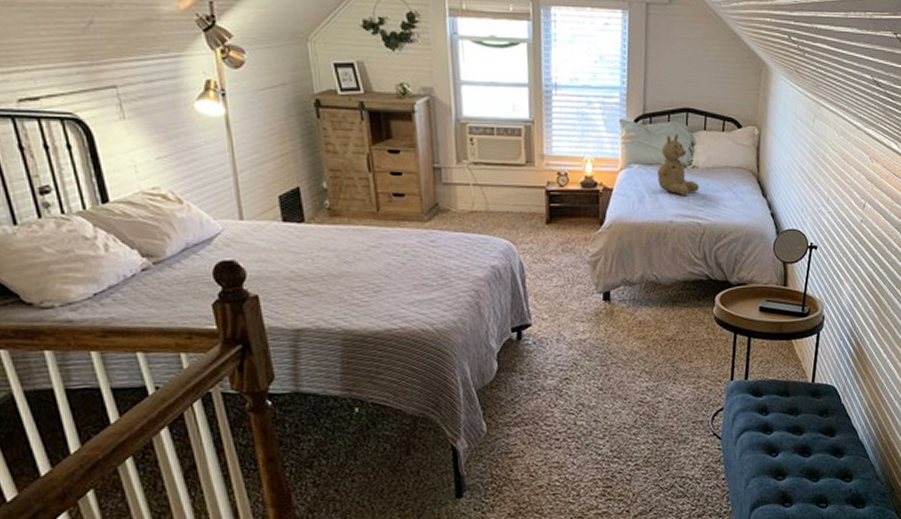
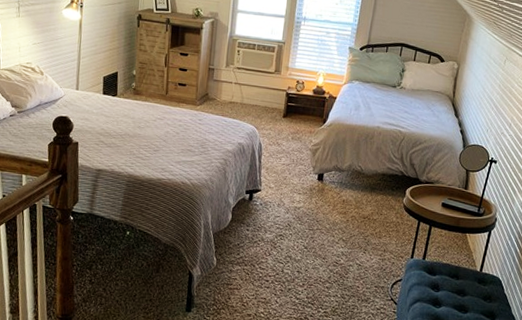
teddy bear: present [656,133,699,195] -> none [372,61,404,108]

